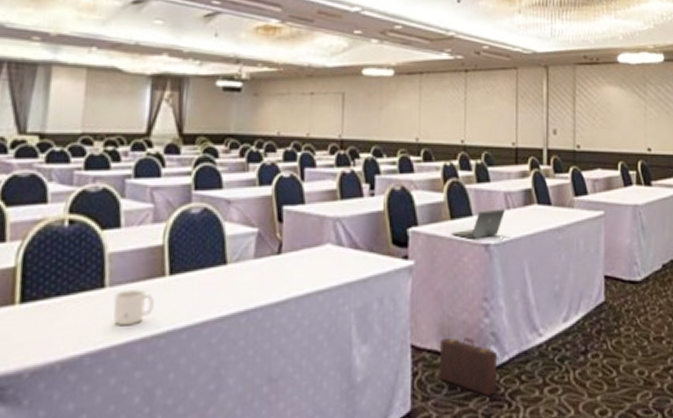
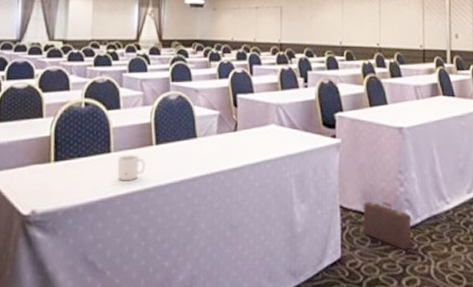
laptop: present [450,209,505,239] -> none [370,99,415,123]

